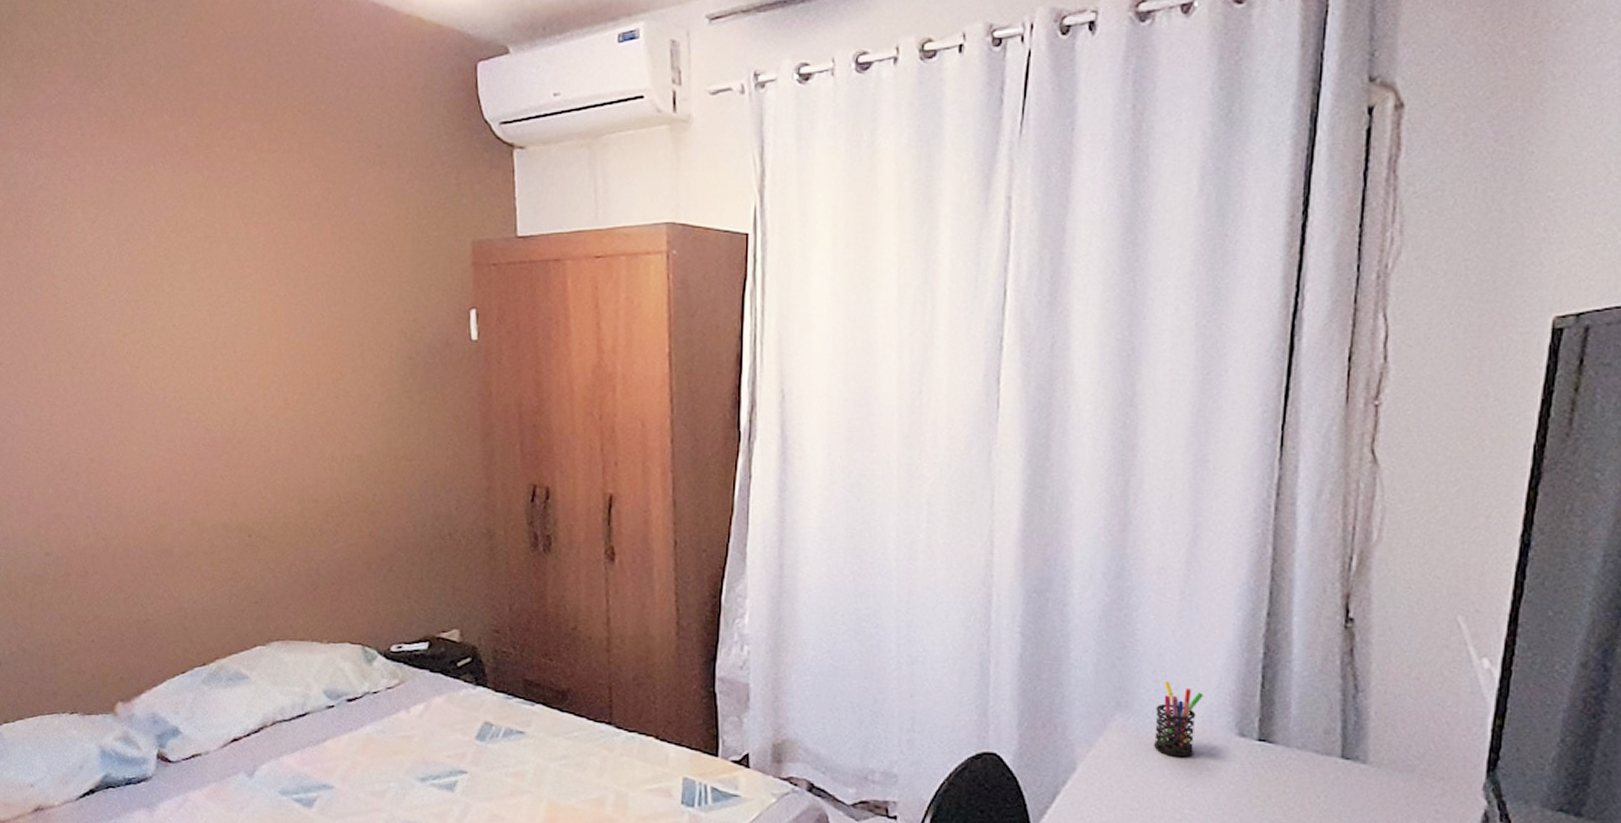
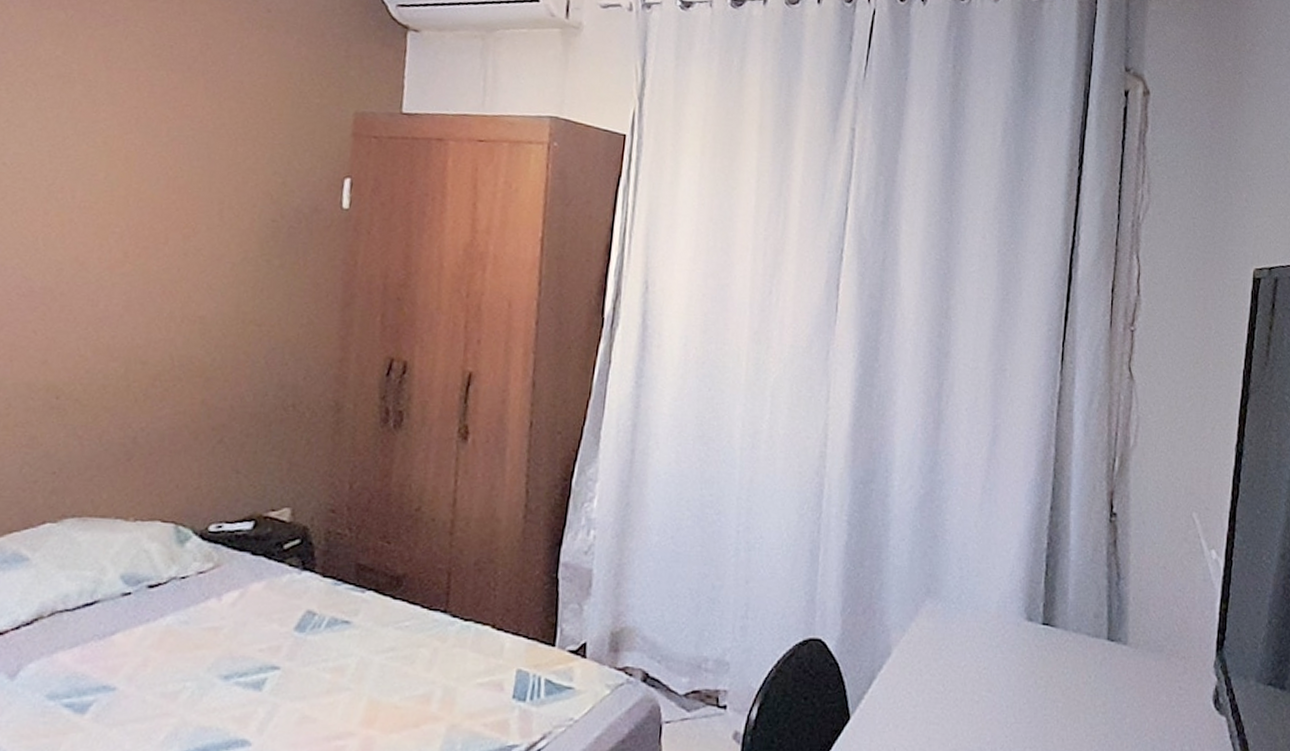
pen holder: present [1154,682,1203,758] -> none [958,569,999,641]

